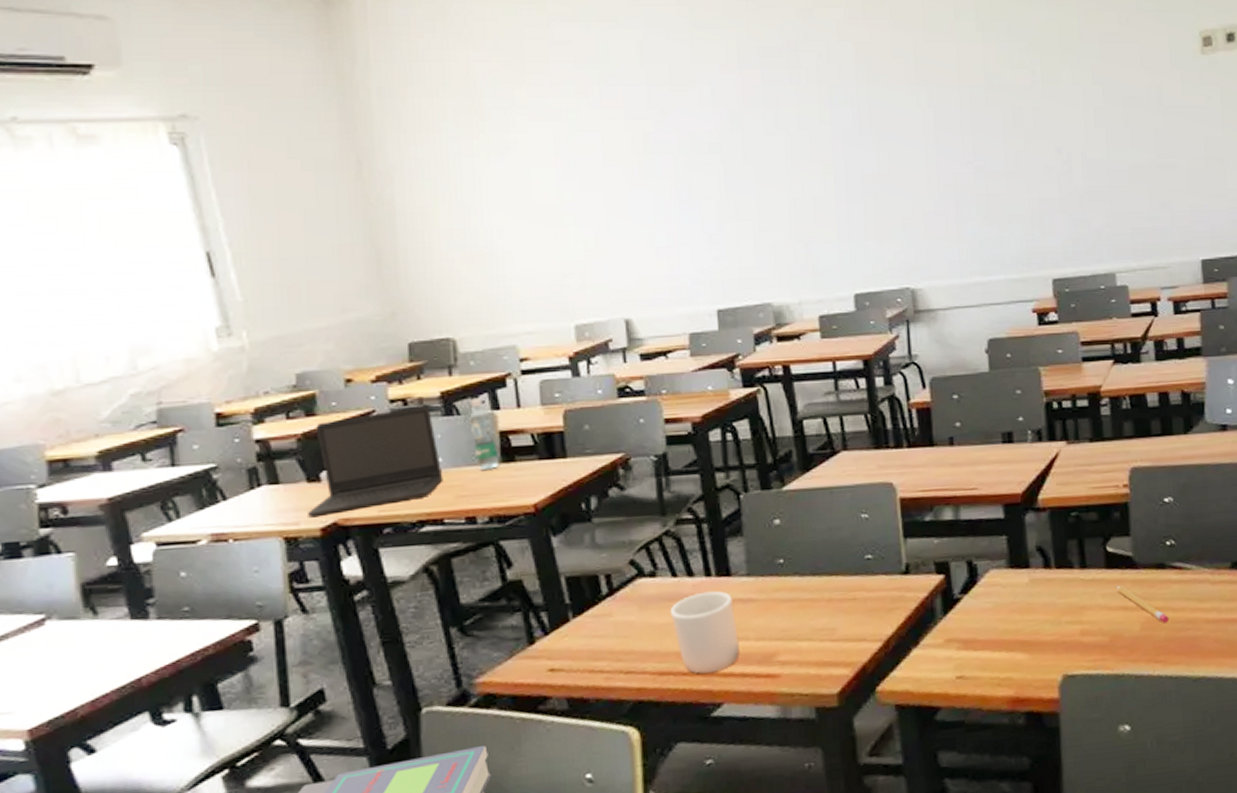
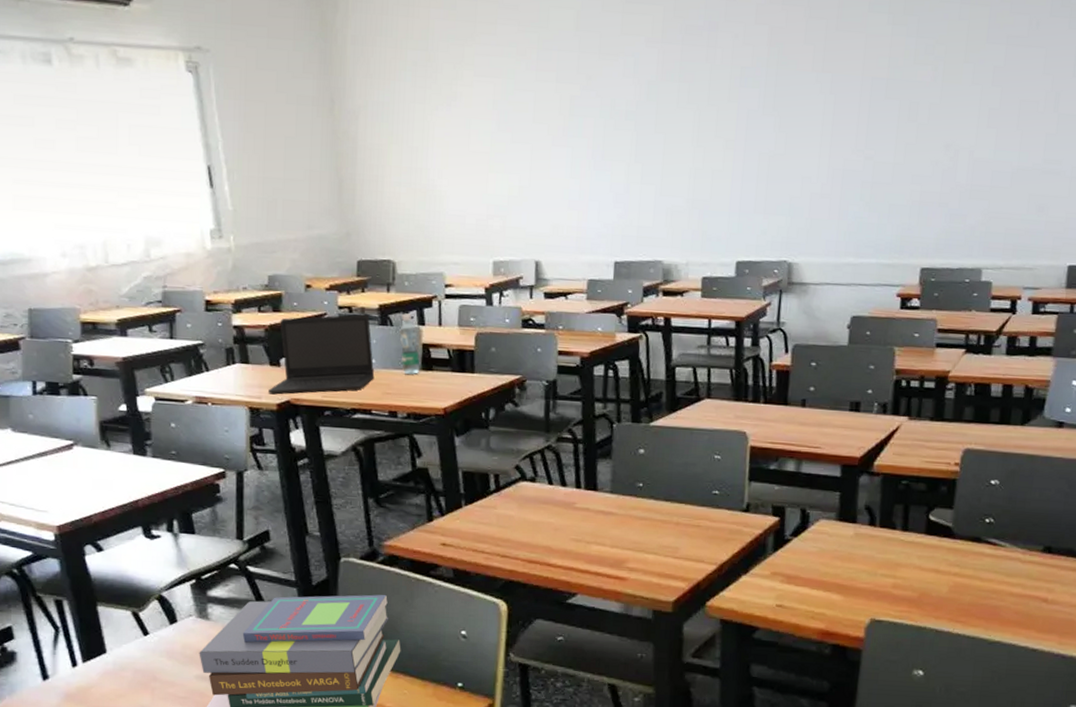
mug: present [669,590,740,674] -> none [543,500,597,567]
pencil: present [1115,585,1169,623] -> none [931,550,976,590]

